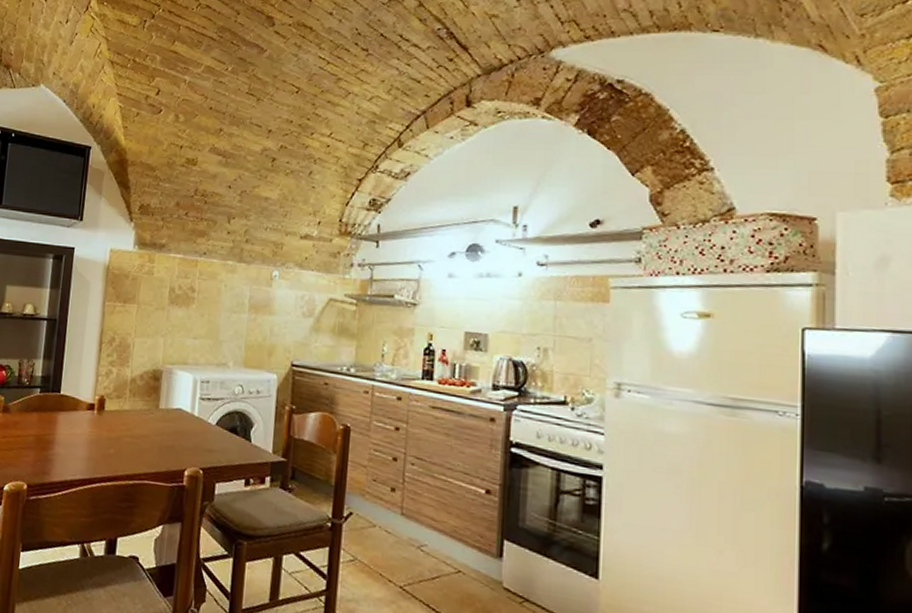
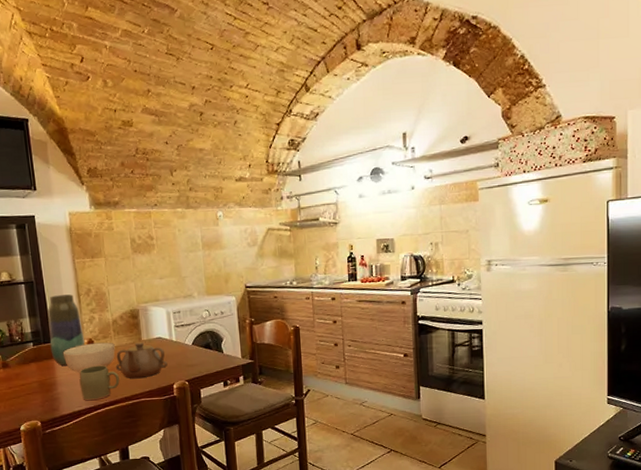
vase: none [56,338,98,422] -> present [47,294,85,366]
bowl: none [69,401,128,435] -> present [62,342,116,374]
mug: none [78,428,125,472] -> present [79,365,120,401]
teapot: none [123,410,183,455] -> present [116,342,168,378]

